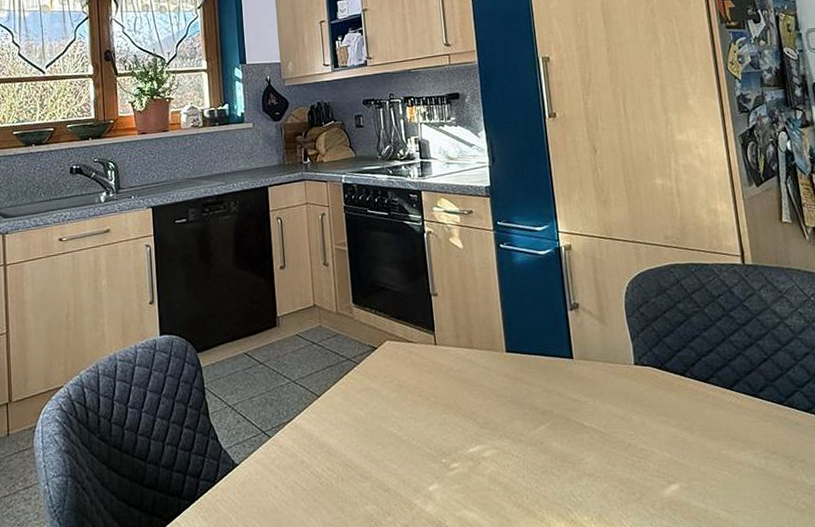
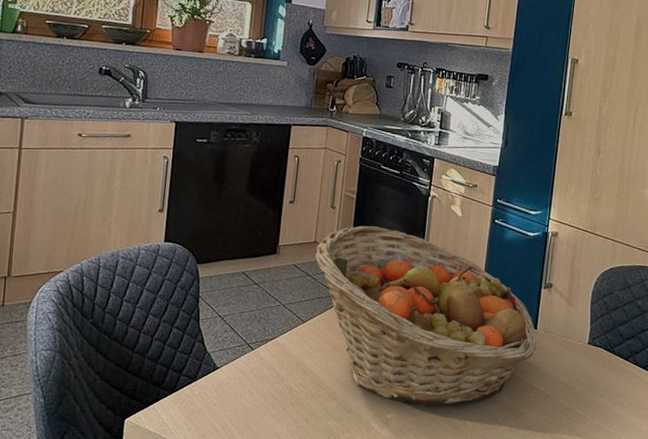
fruit basket: none [317,276,578,470] -> present [315,225,537,406]

